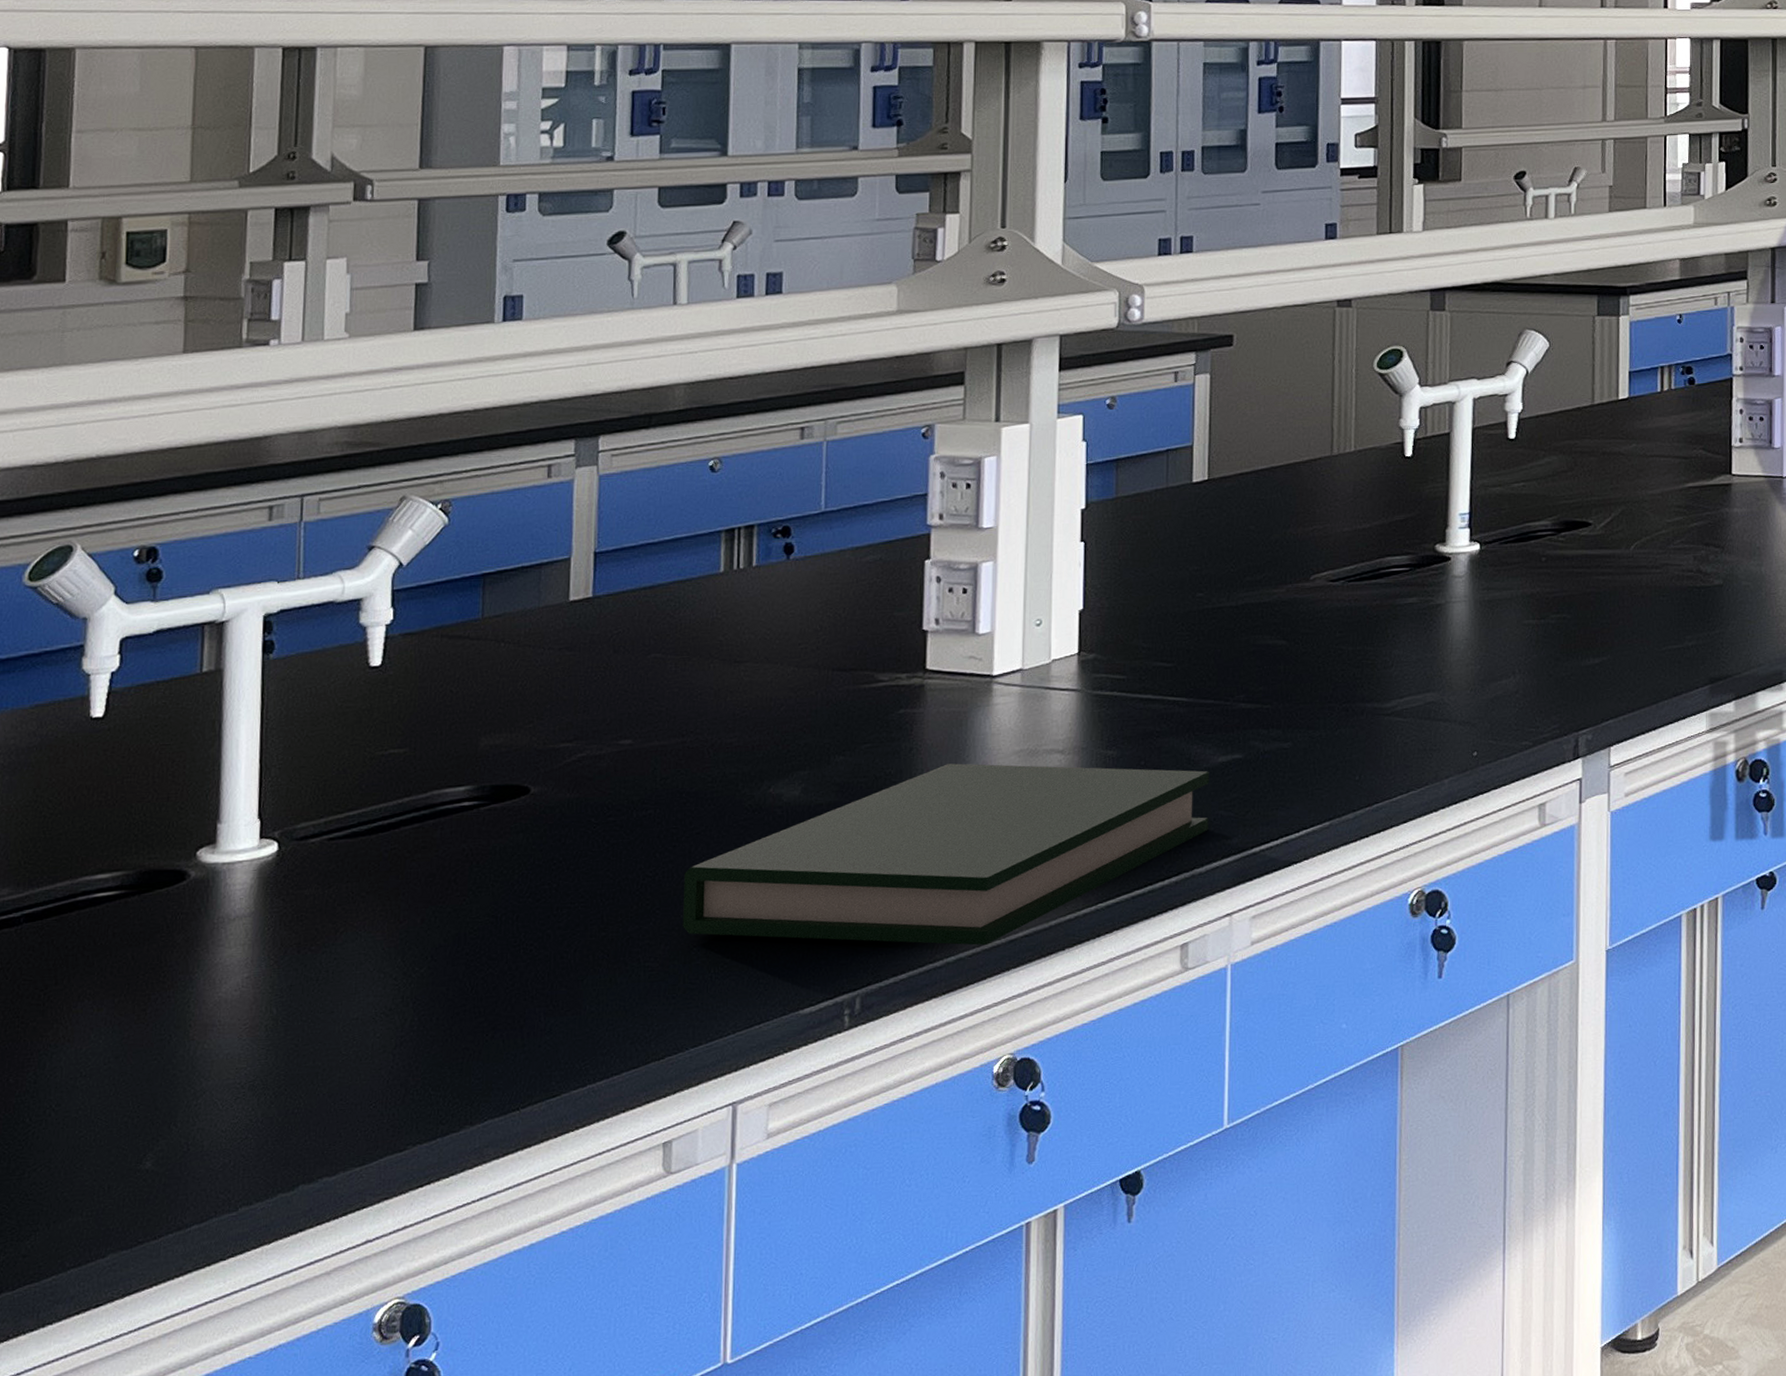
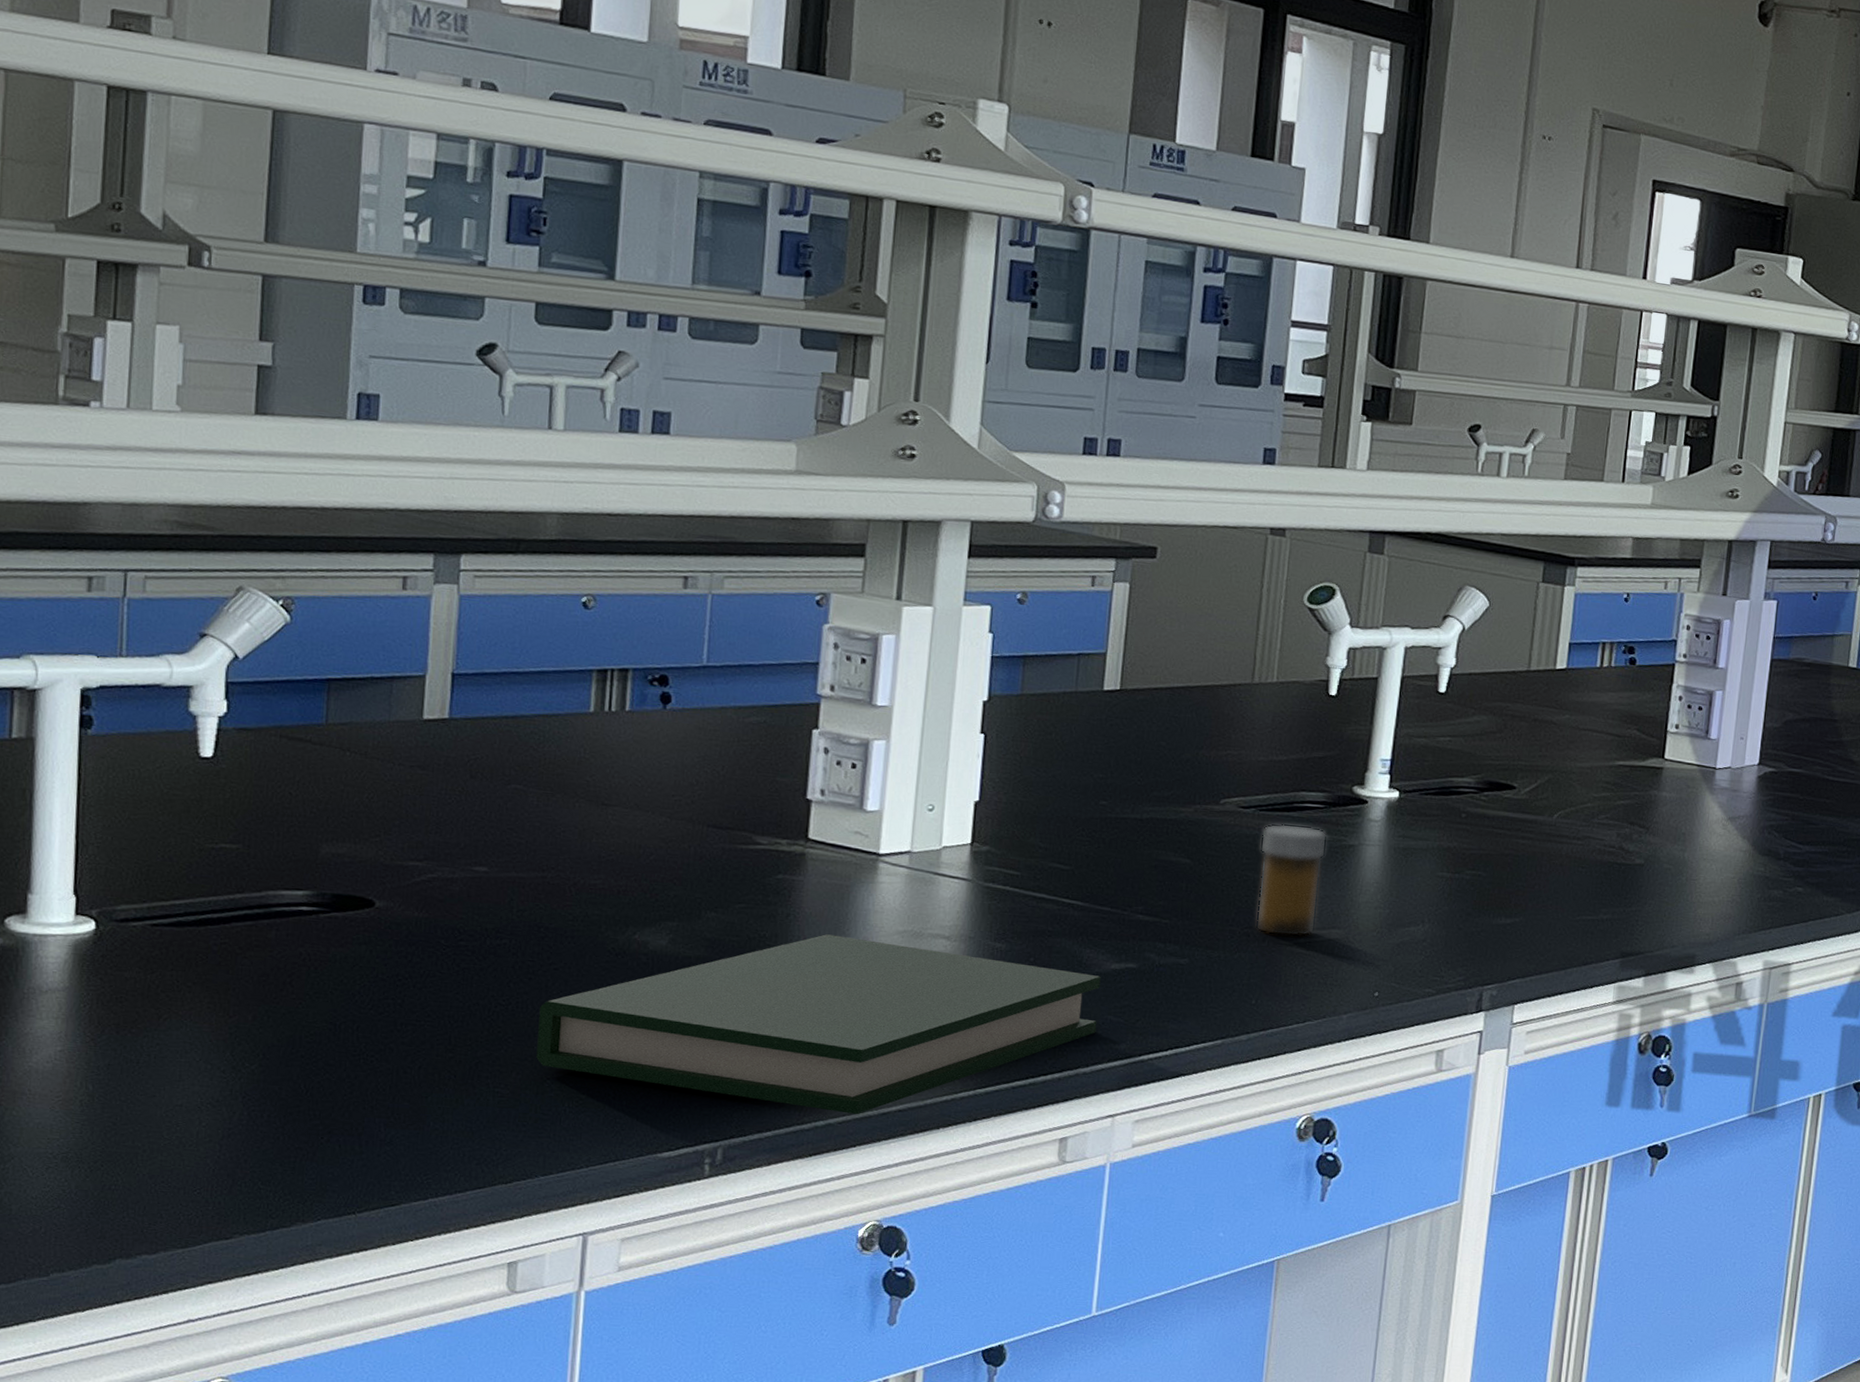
medicine: none [1351,590,1415,707] -> present [1255,823,1328,937]

